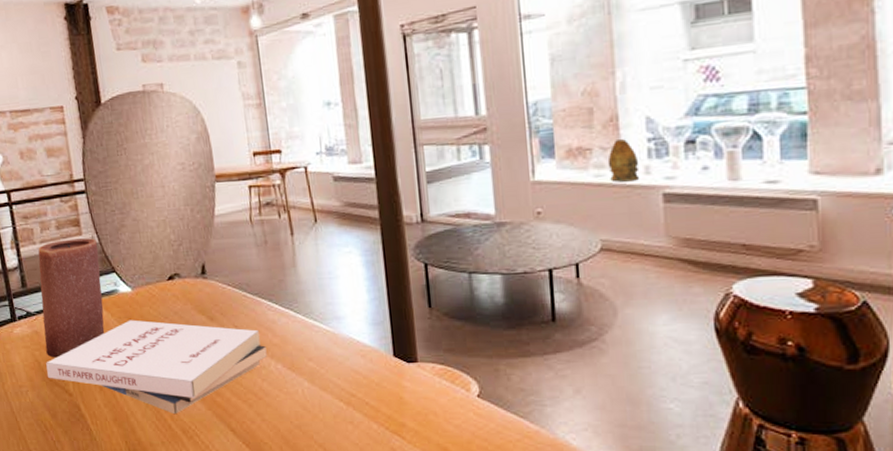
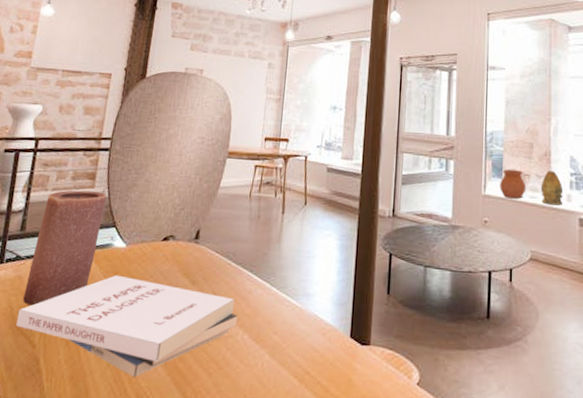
pottery: none [552,145,589,183] -> present [500,169,526,200]

